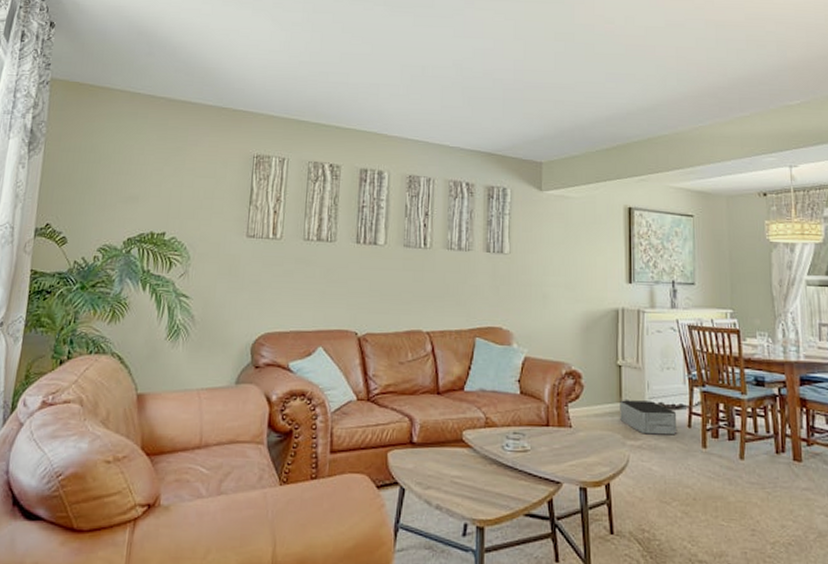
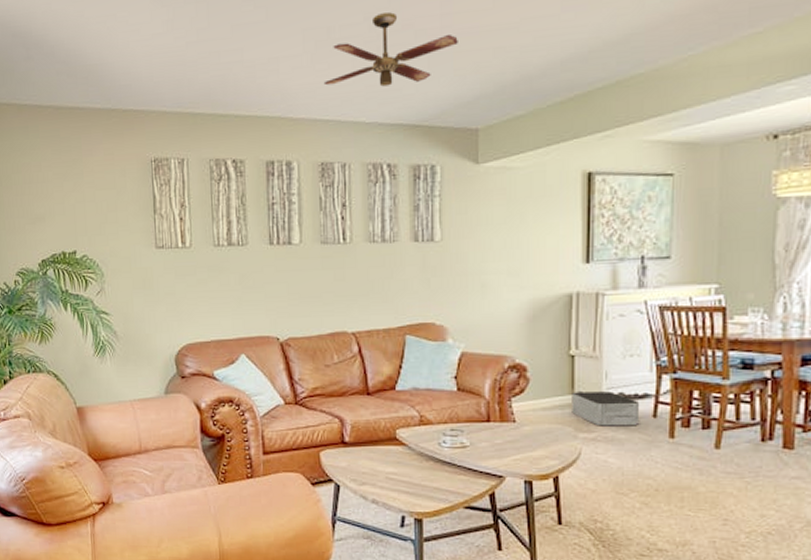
ceiling fan: none [416,62,527,119] -> present [323,12,458,87]

